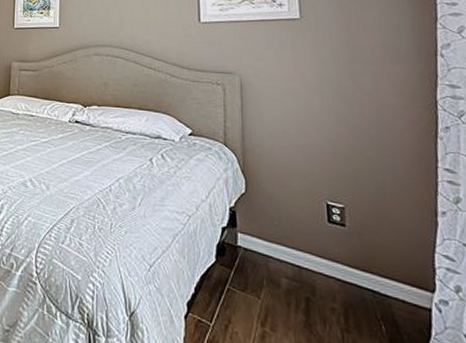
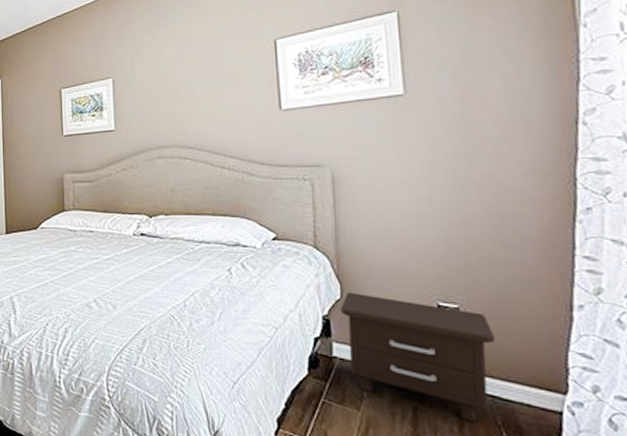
nightstand: none [245,187,374,315] -> present [341,292,495,422]

